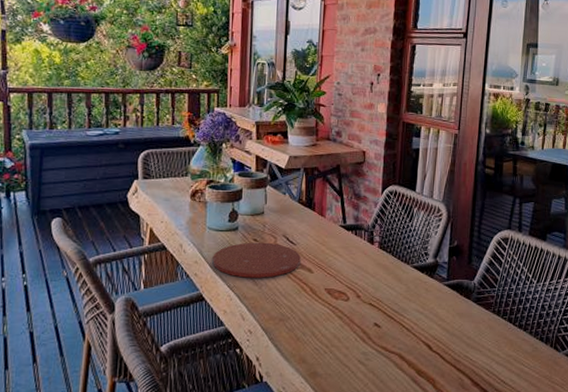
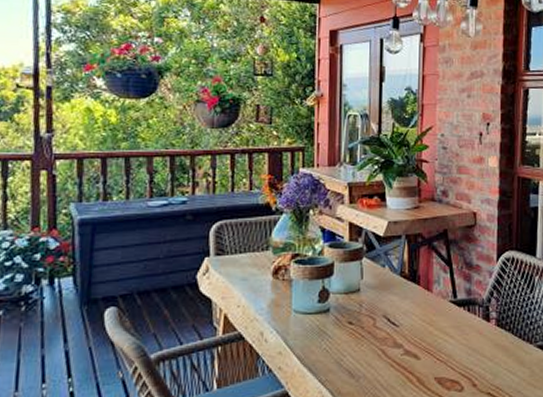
plate: present [212,242,301,278] -> none [300,325,405,370]

